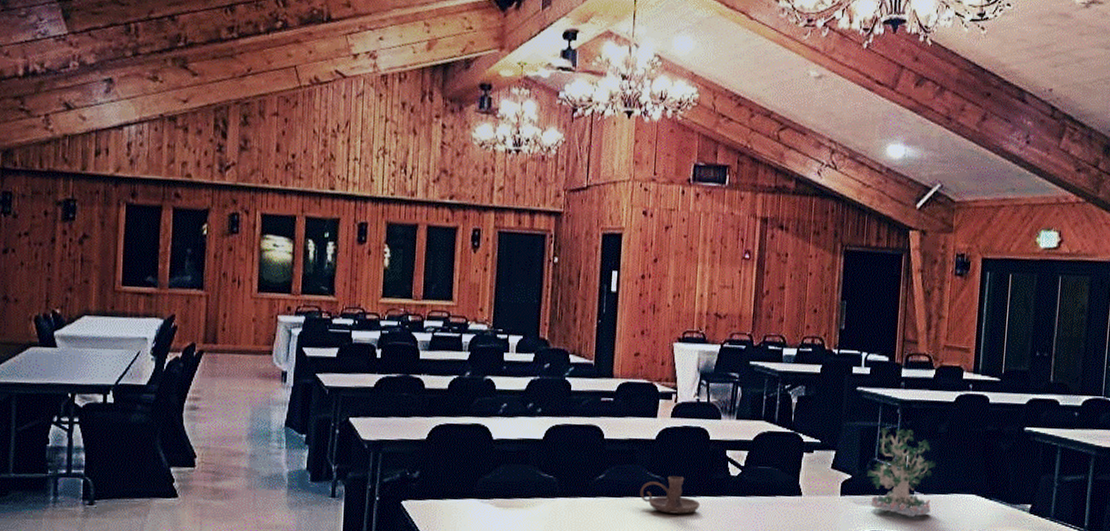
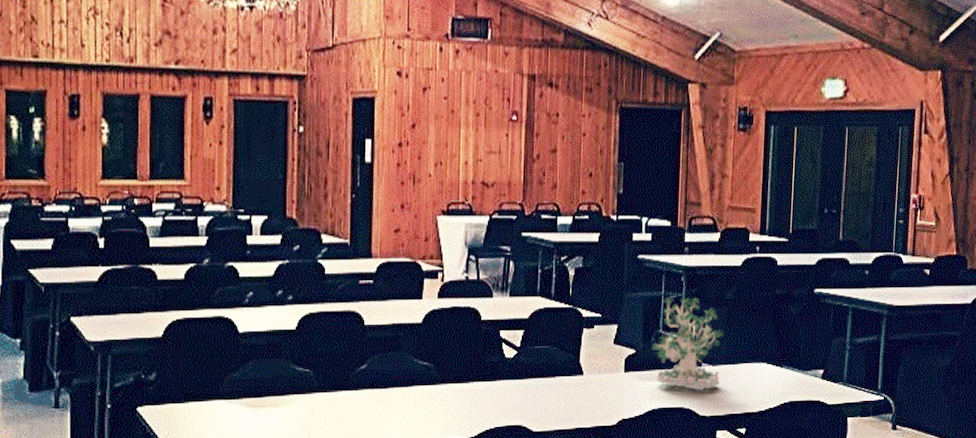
candle holder: present [640,476,701,514] -> none [407,362,474,403]

